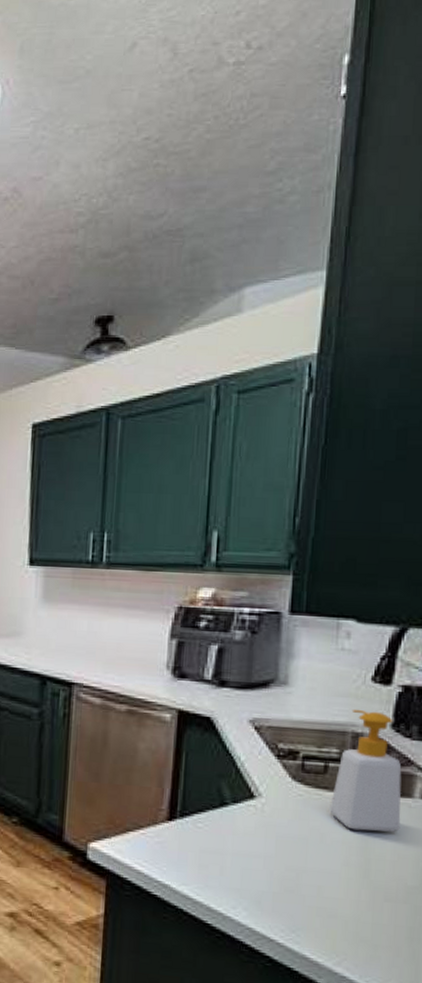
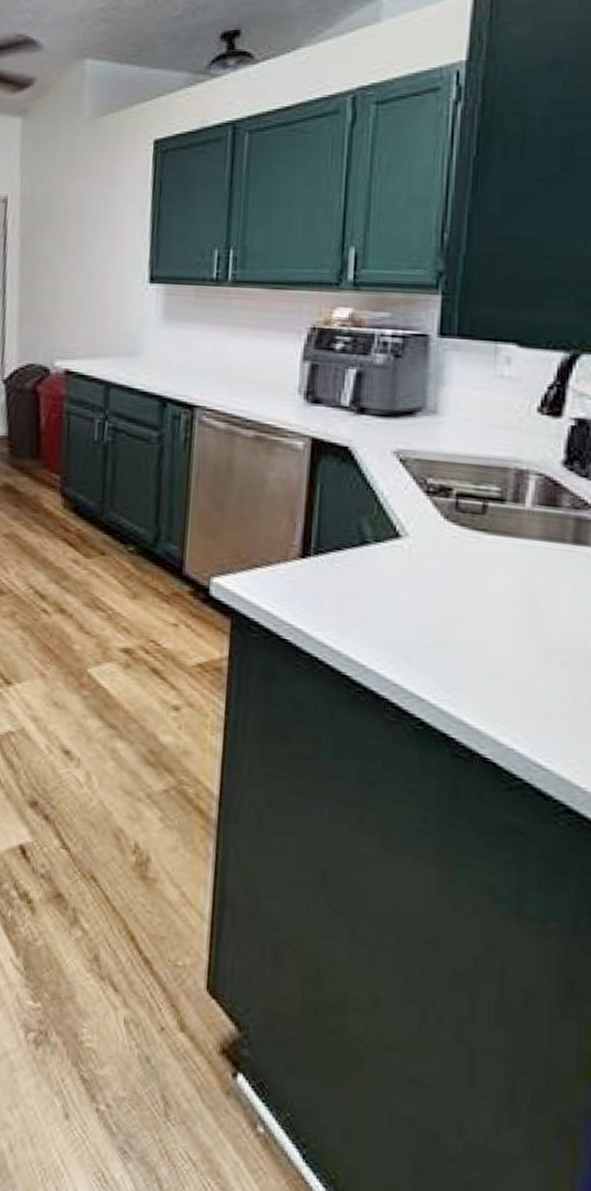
soap bottle: present [329,710,402,832] -> none [490,444,578,585]

